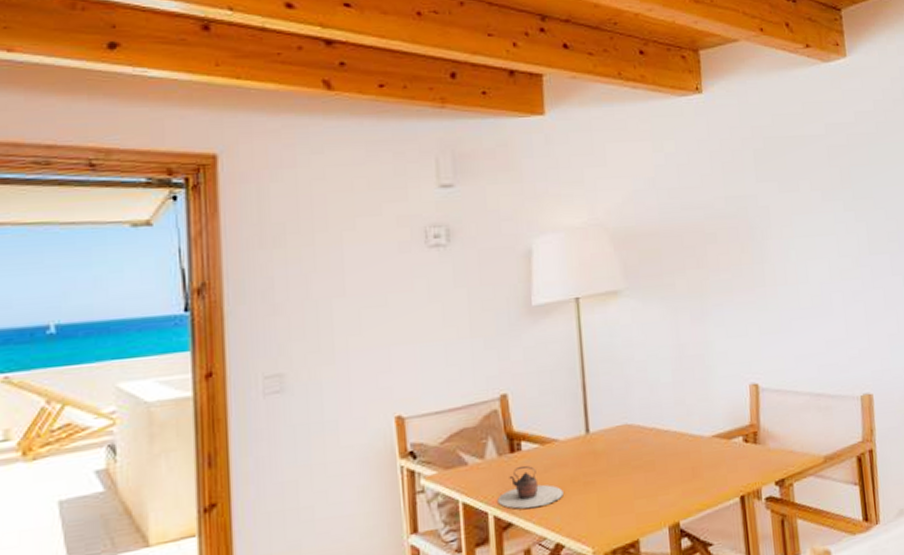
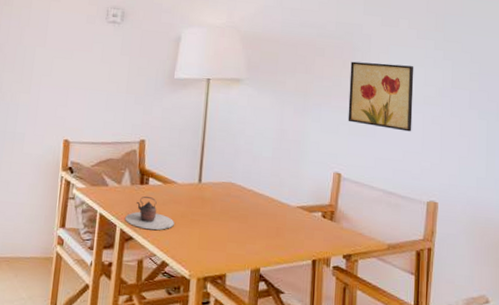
wall art: none [749,236,832,319] -> present [348,61,414,132]

